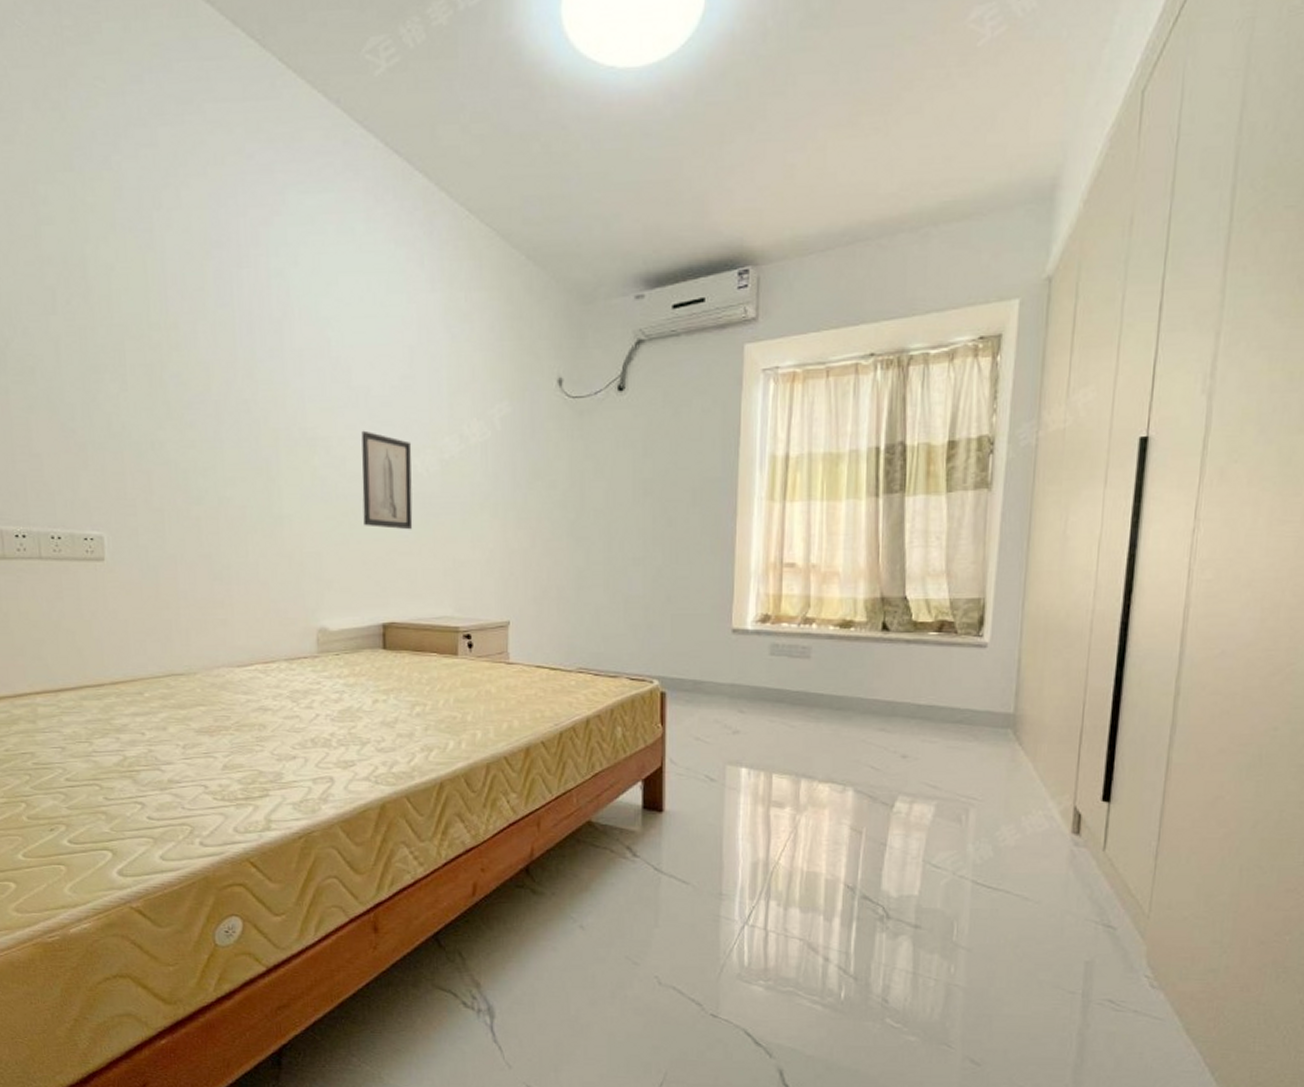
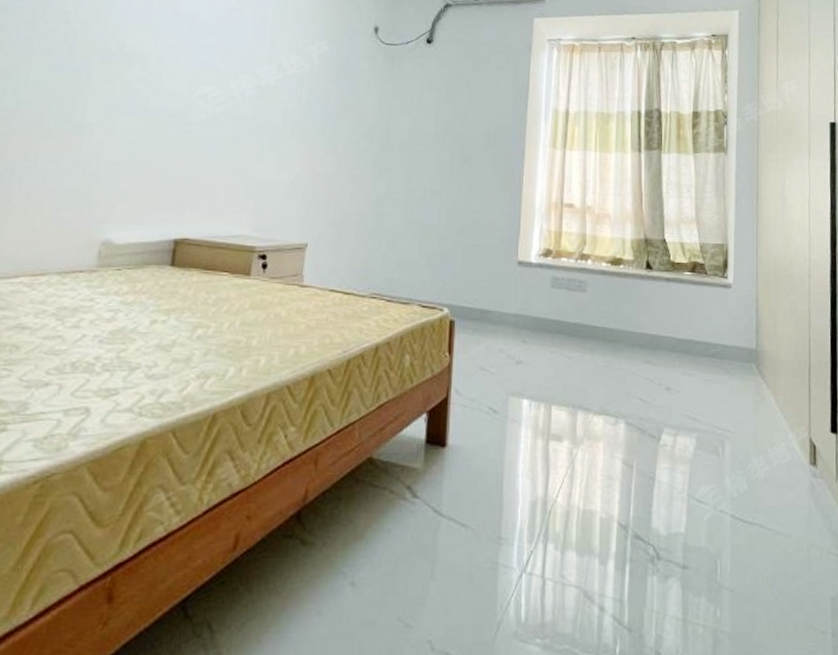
wall art: present [361,430,413,530] -> none [170,51,231,148]

